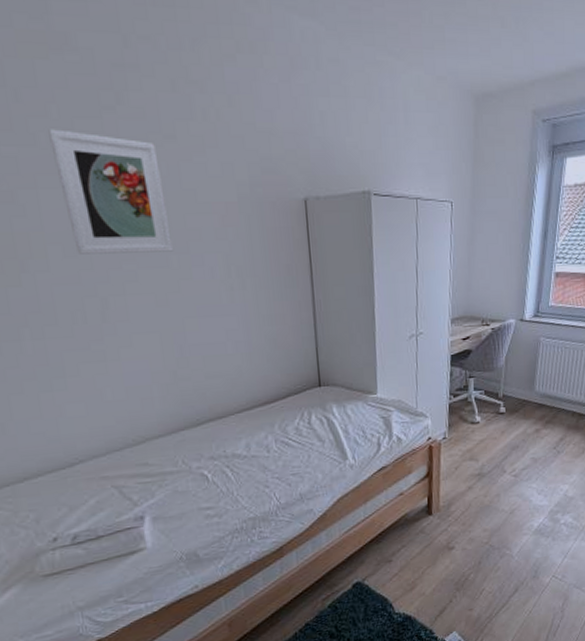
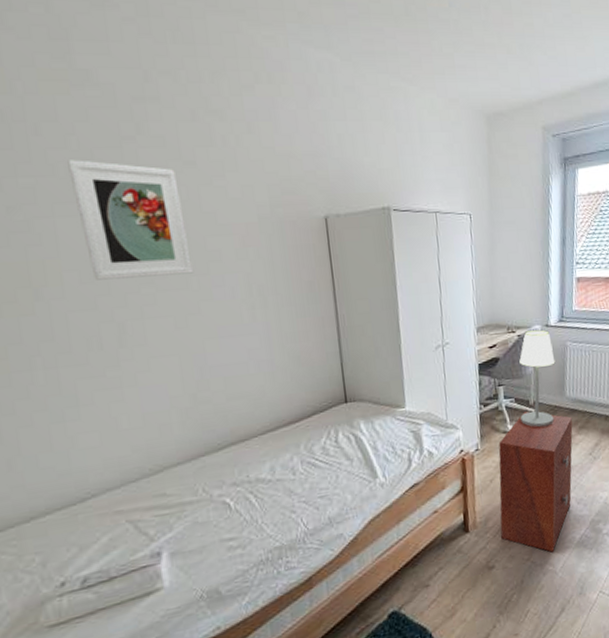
nightstand: none [462,404,540,538] -> present [498,411,573,553]
table lamp: none [489,323,527,420] -> present [519,329,555,428]

